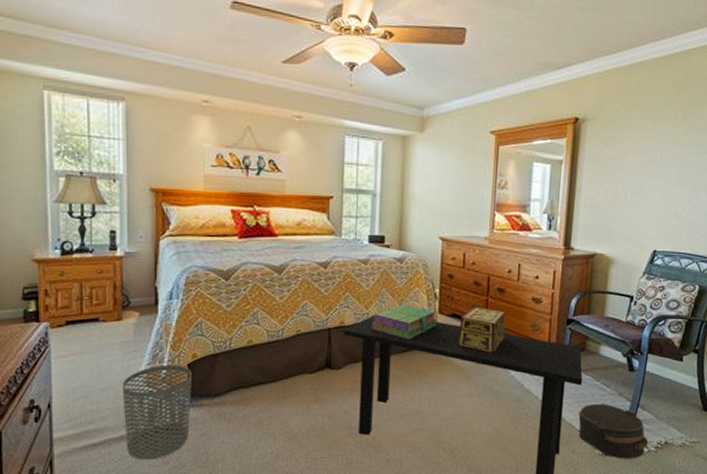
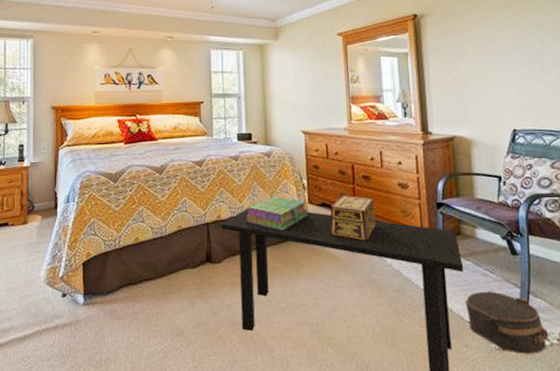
waste bin: present [122,364,192,460] -> none [26,264,86,360]

